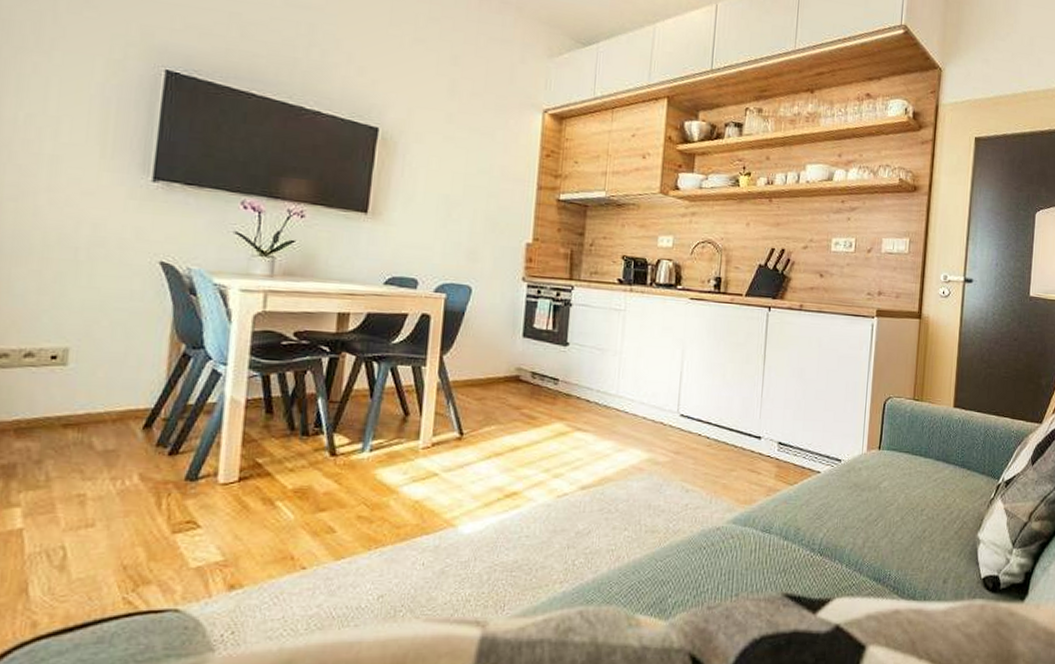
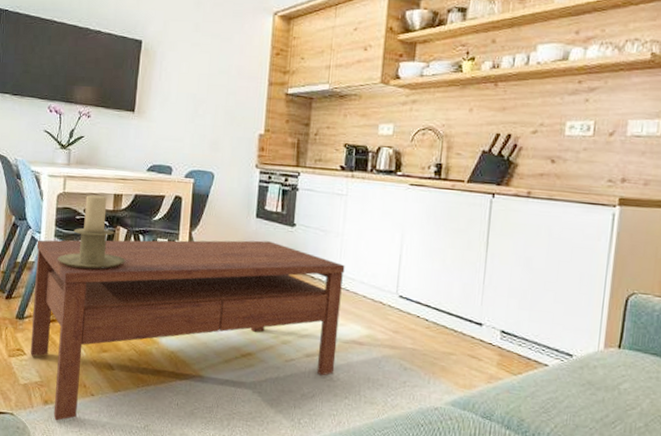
coffee table: none [207,363,624,610] -> present [30,240,345,421]
candle holder: none [252,314,354,408] -> present [57,195,126,270]

